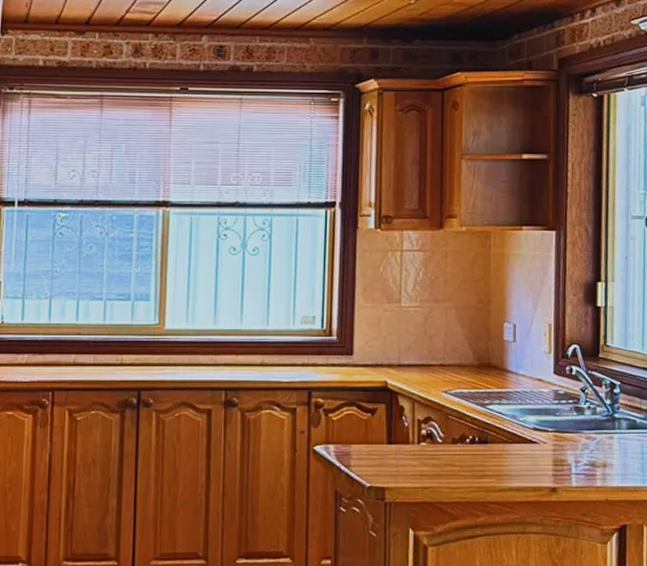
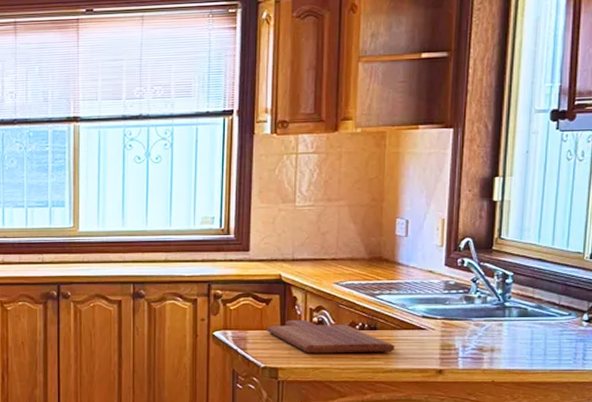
cutting board: none [372,432,507,471] -> present [267,319,395,354]

